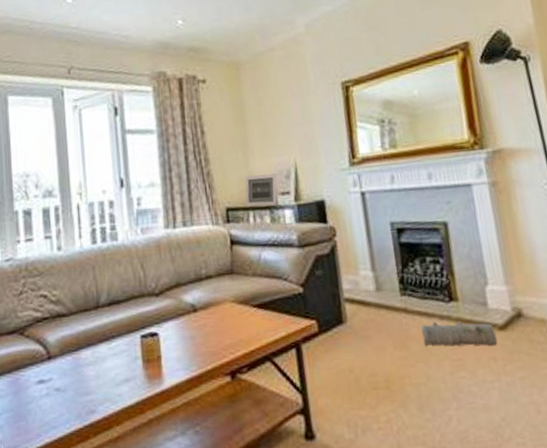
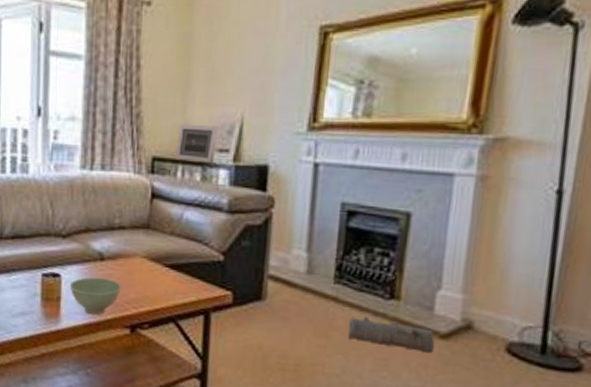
bowl: none [168,328,218,368] -> present [69,277,123,315]

